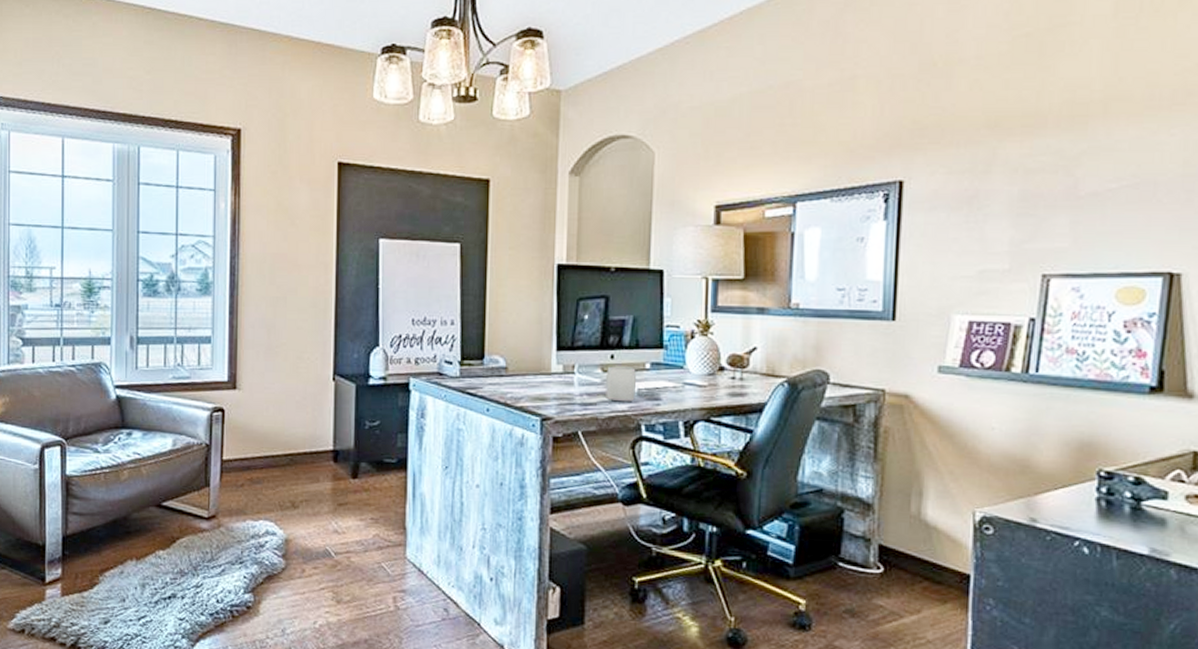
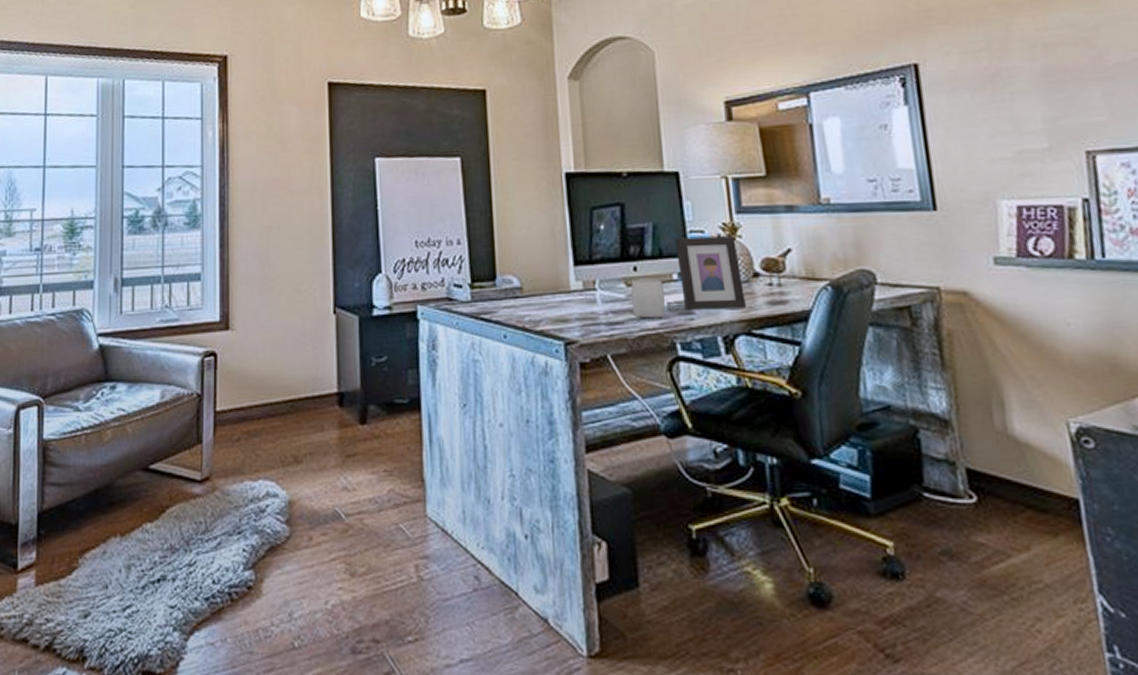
picture frame: none [651,331,709,398] -> present [675,236,746,310]

